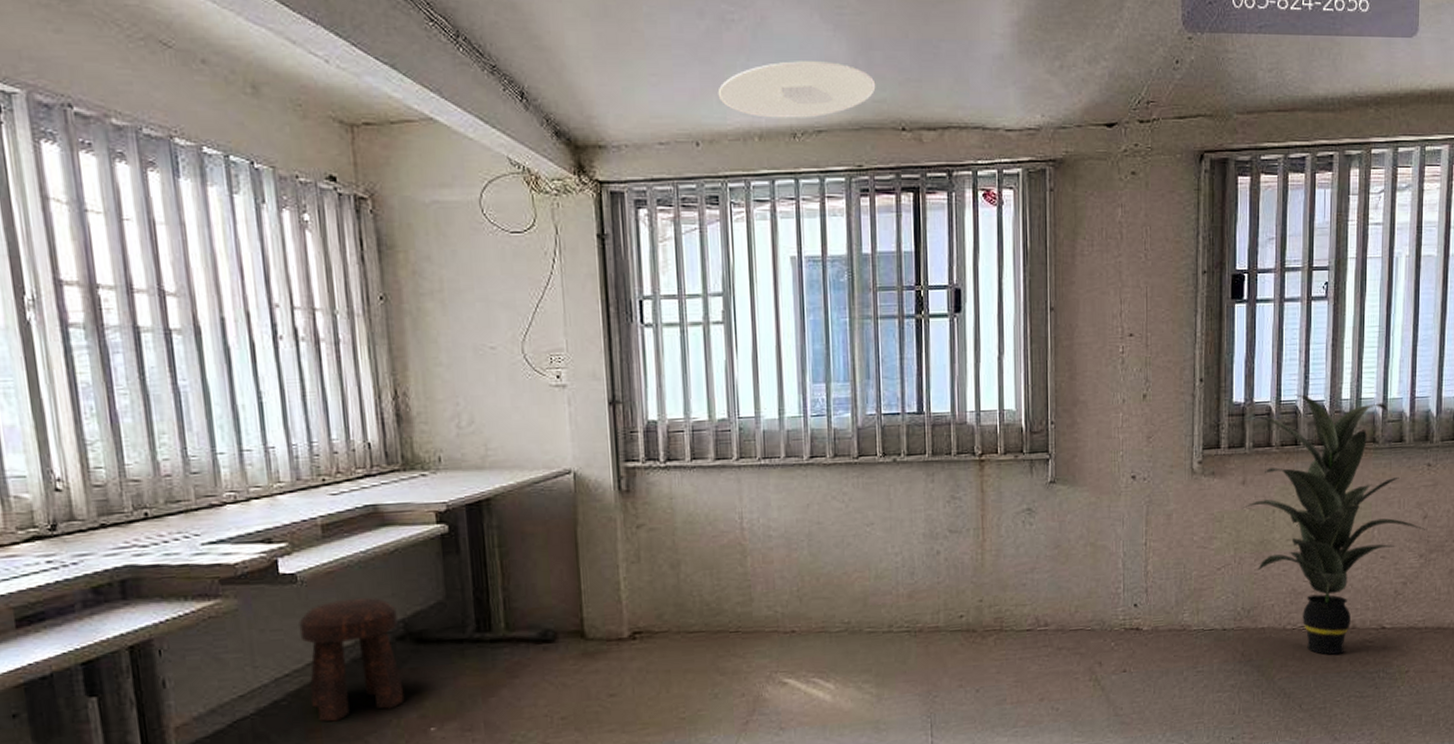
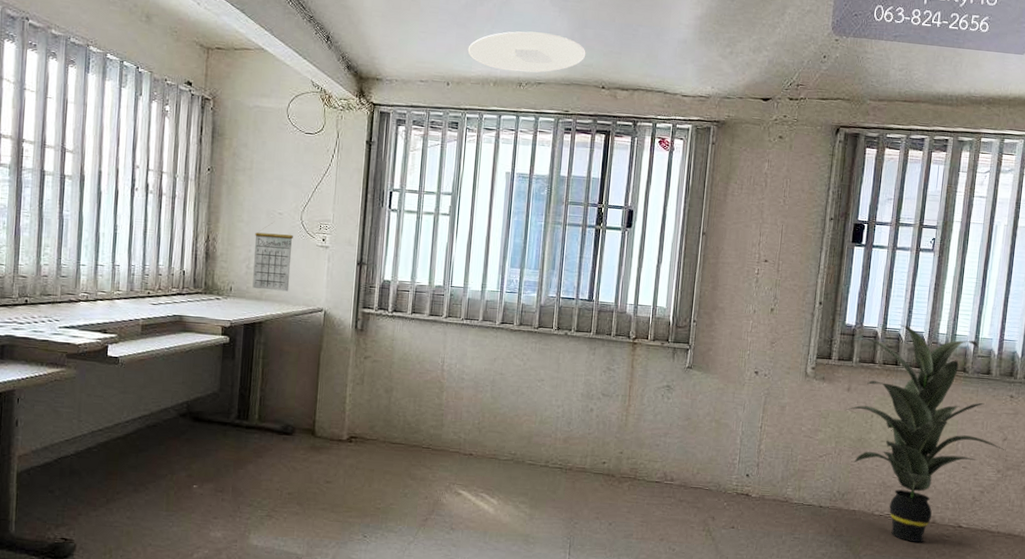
stool: present [298,597,405,722] -> none [114,381,184,470]
calendar: none [461,362,521,455] -> present [252,223,293,292]

